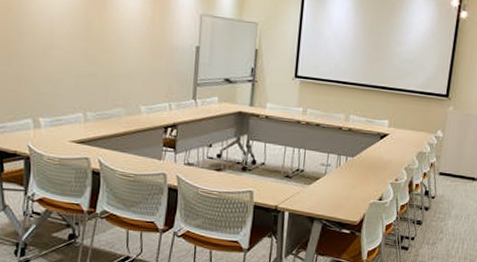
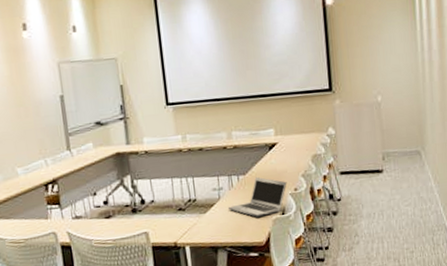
laptop: none [331,161,390,198] -> present [227,176,287,217]

